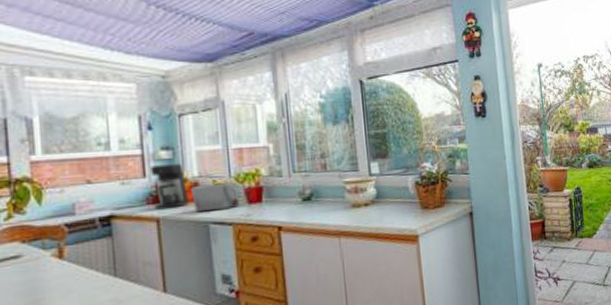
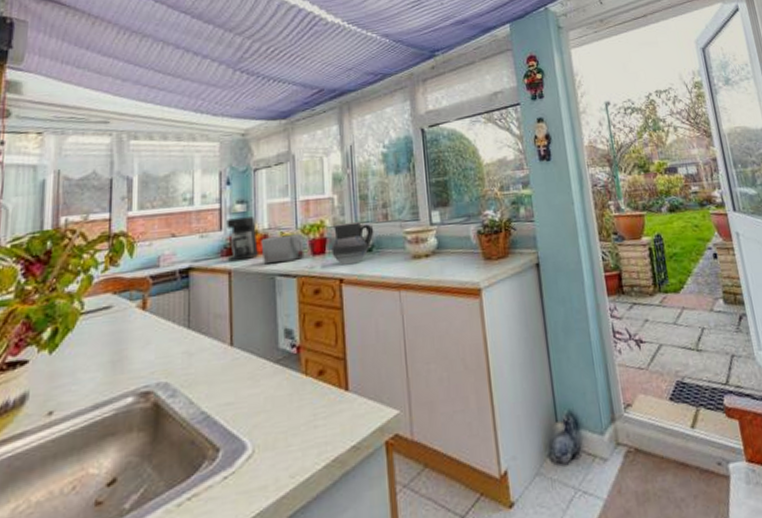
ceramic jug: none [268,170,313,214] -> present [331,221,374,265]

